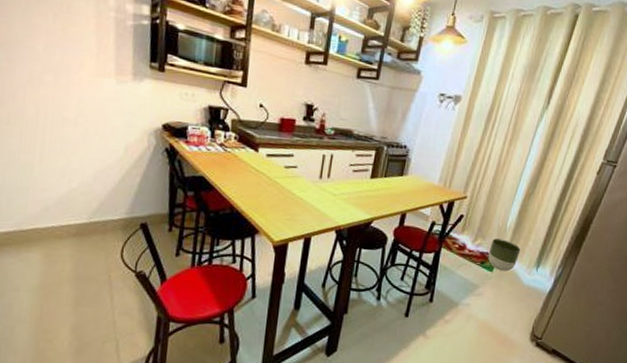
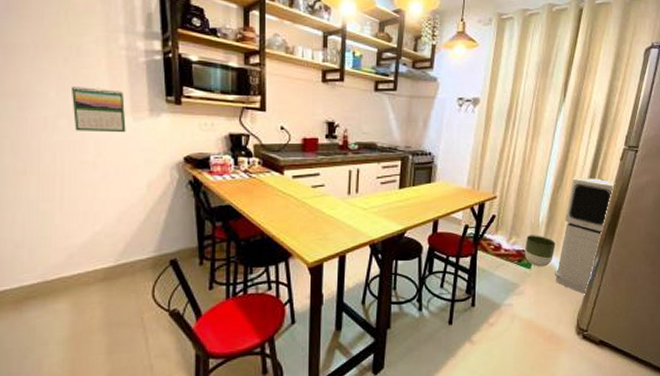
calendar: none [58,43,110,94] -> present [70,87,126,133]
air purifier: none [516,187,589,304] -> present [555,178,616,295]

